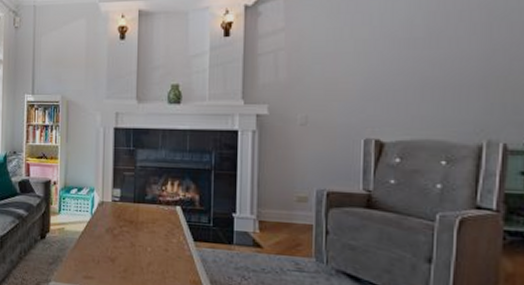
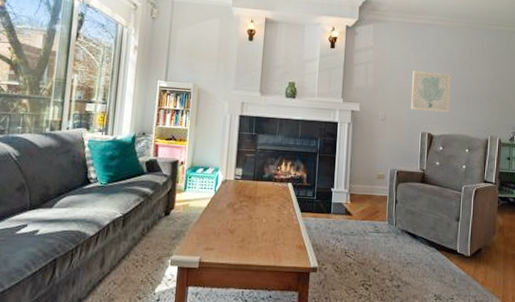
wall art: none [346,53,413,110] -> present [411,71,451,113]

